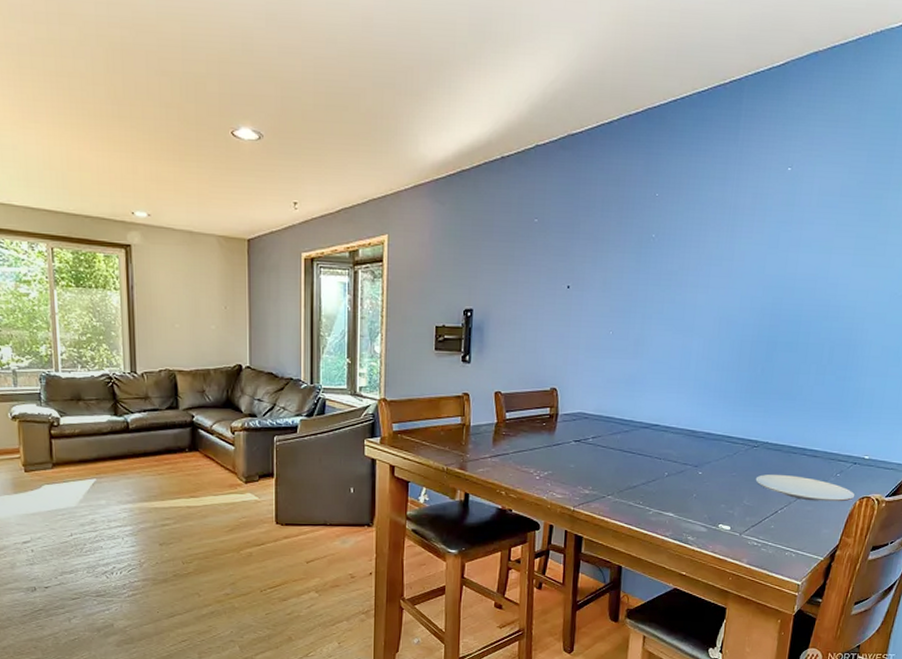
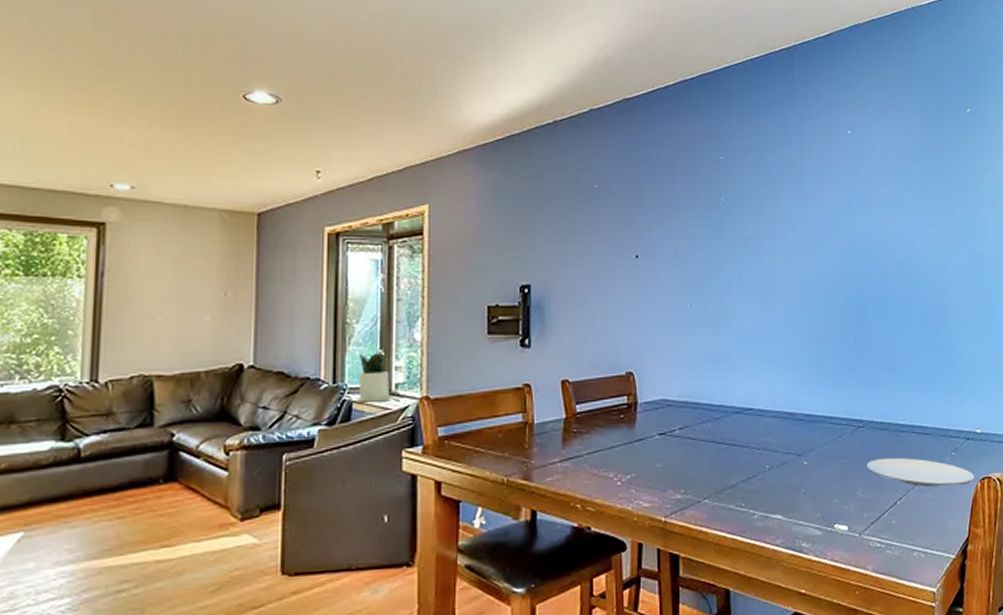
planter: none [329,360,357,402] -> present [356,351,393,404]

